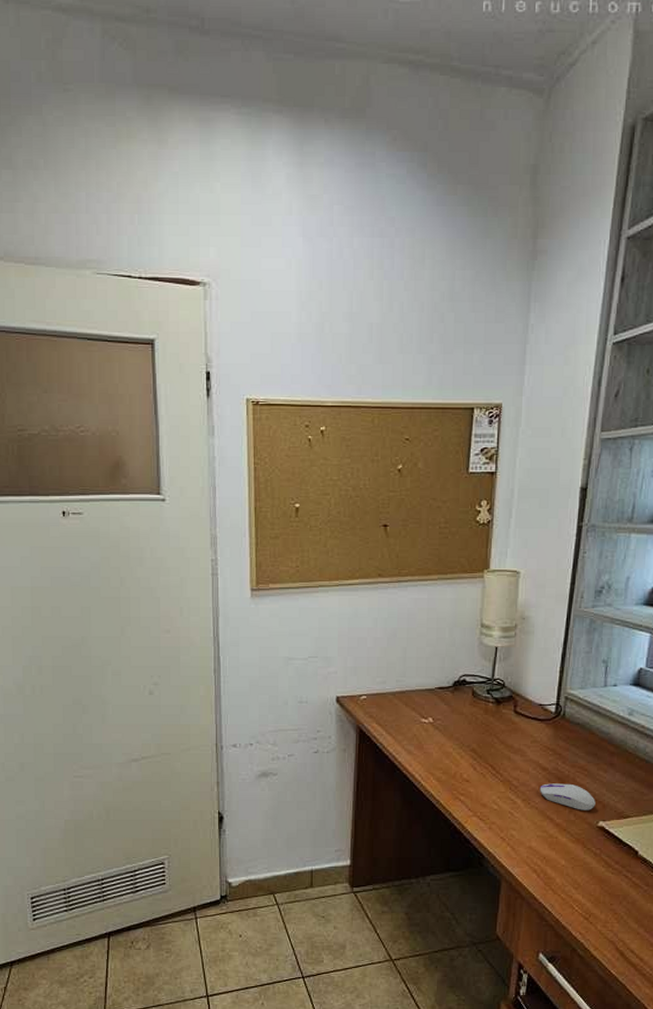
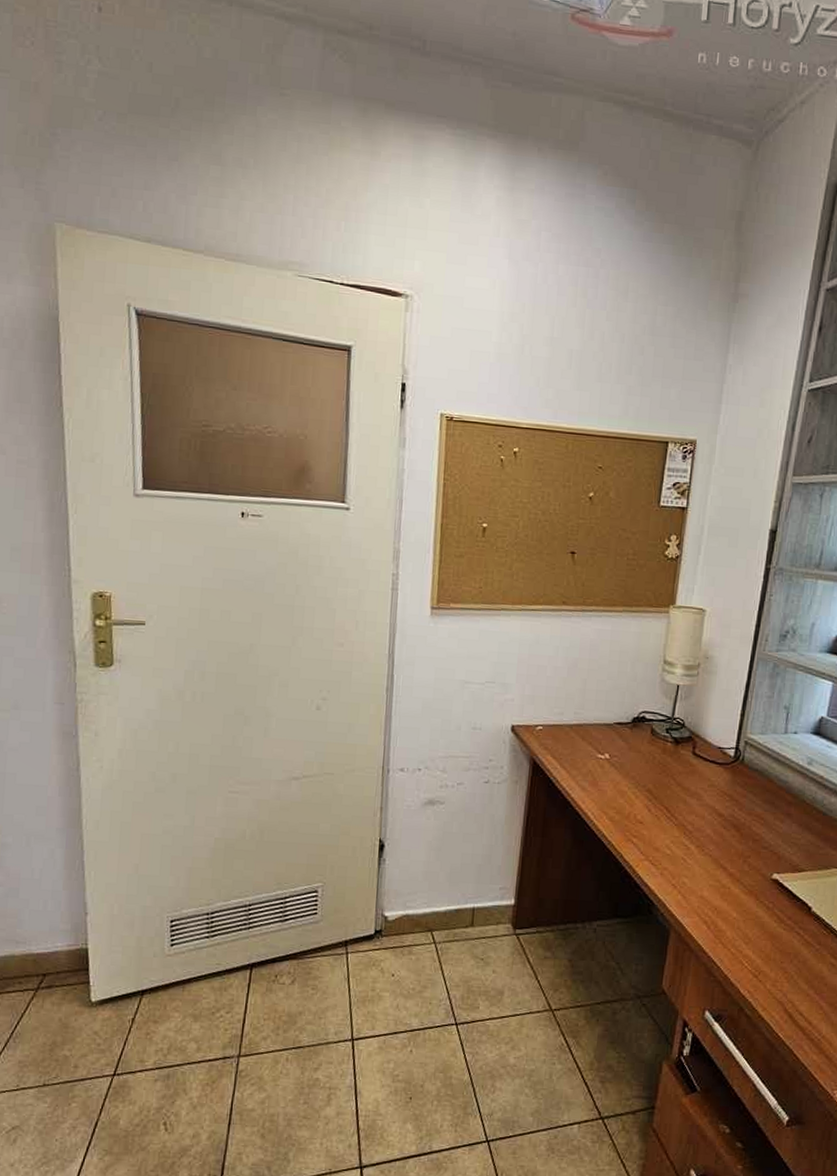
computer mouse: present [539,783,596,810] -> none [714,830,771,862]

